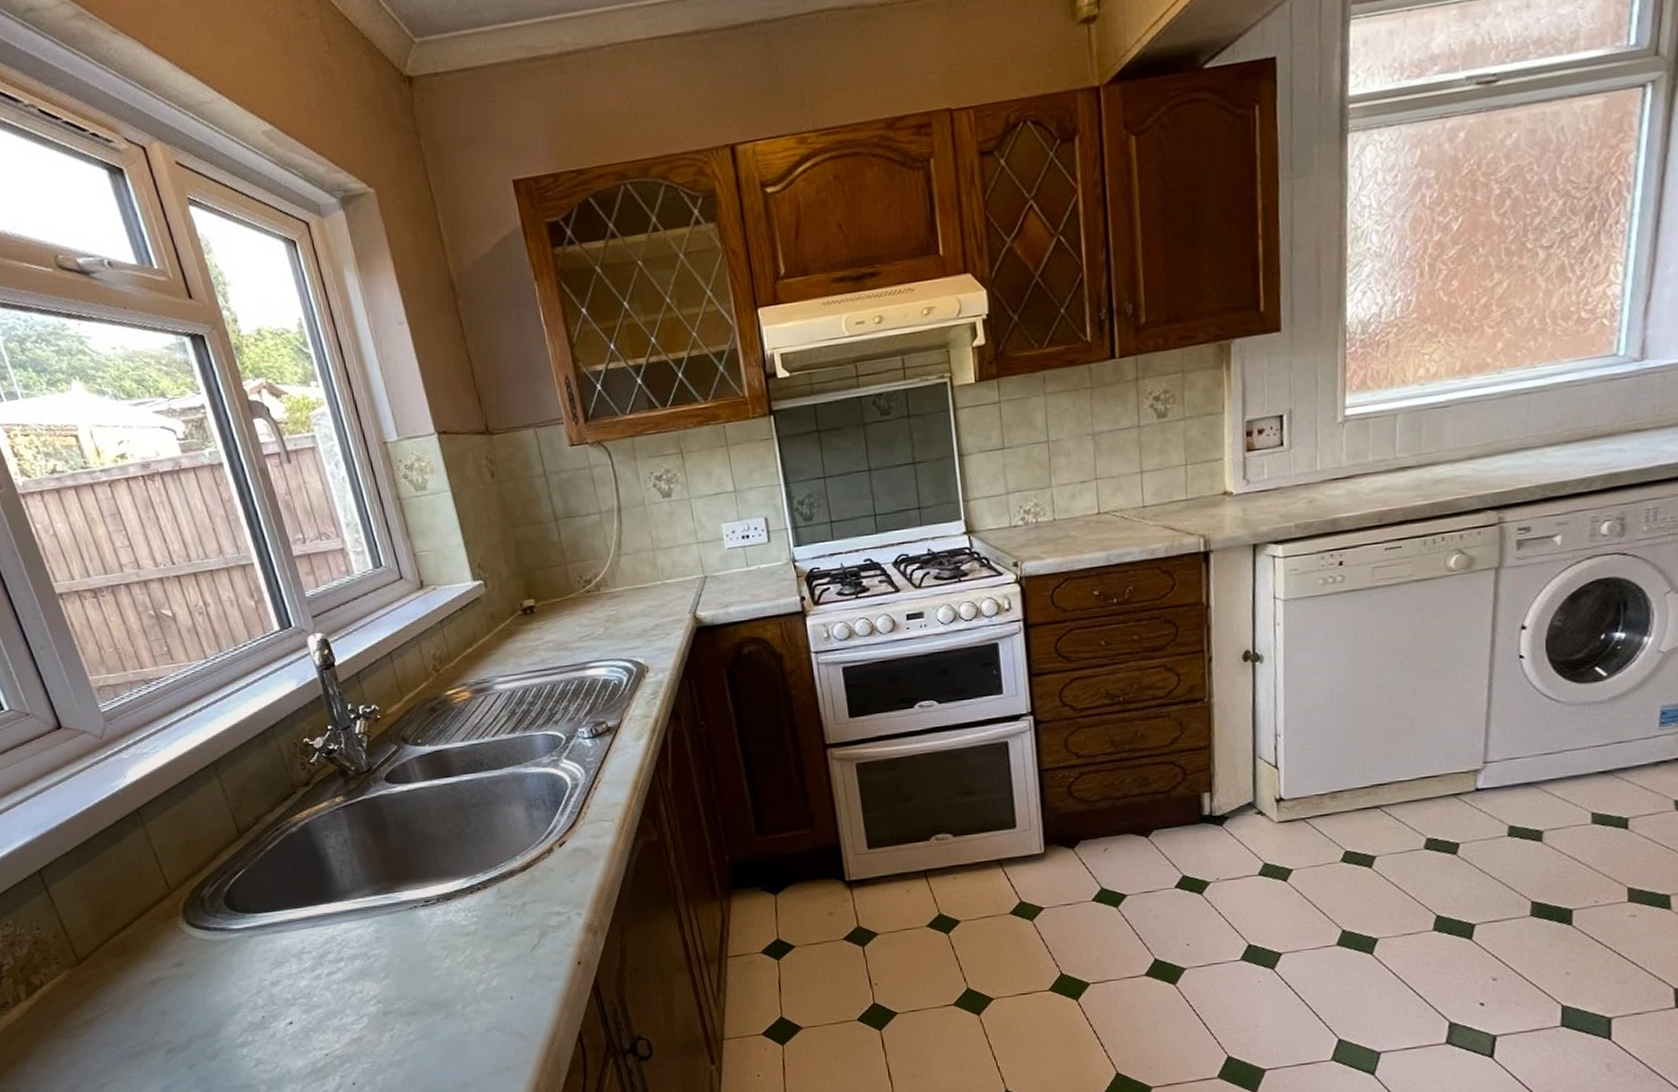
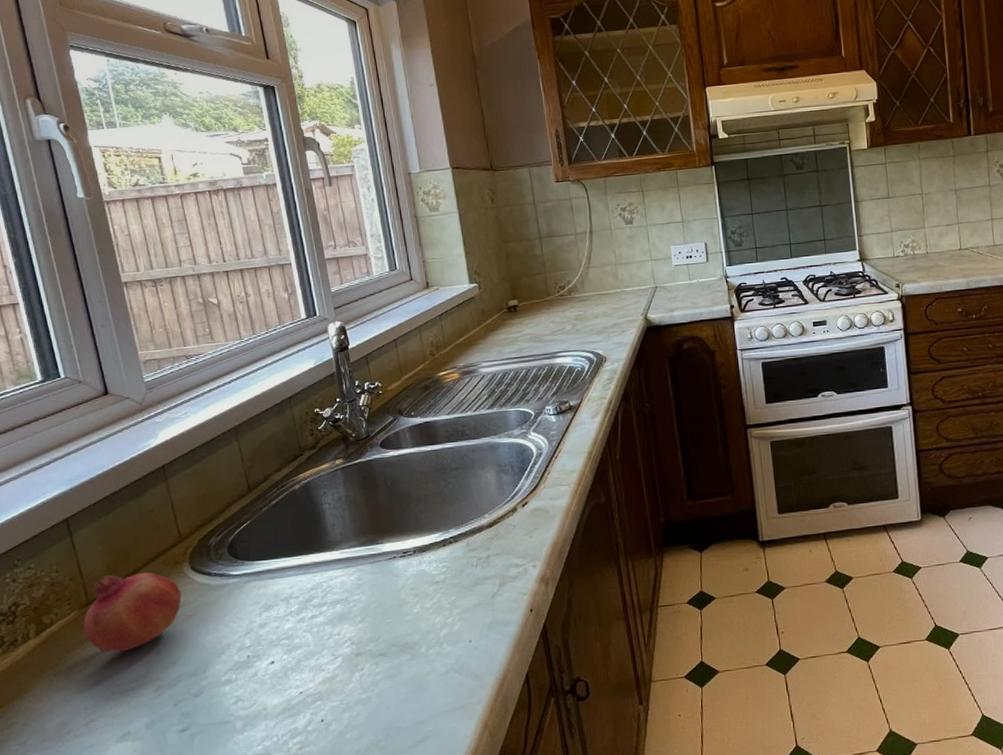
fruit: none [75,927,181,1014] -> present [83,572,182,653]

